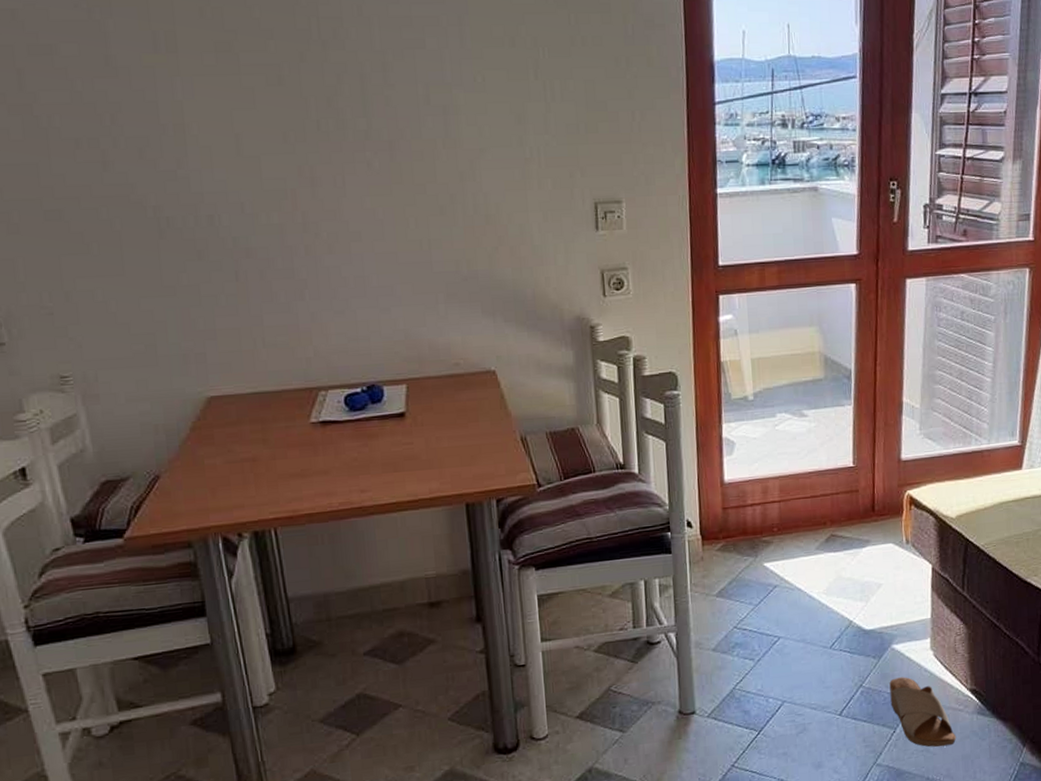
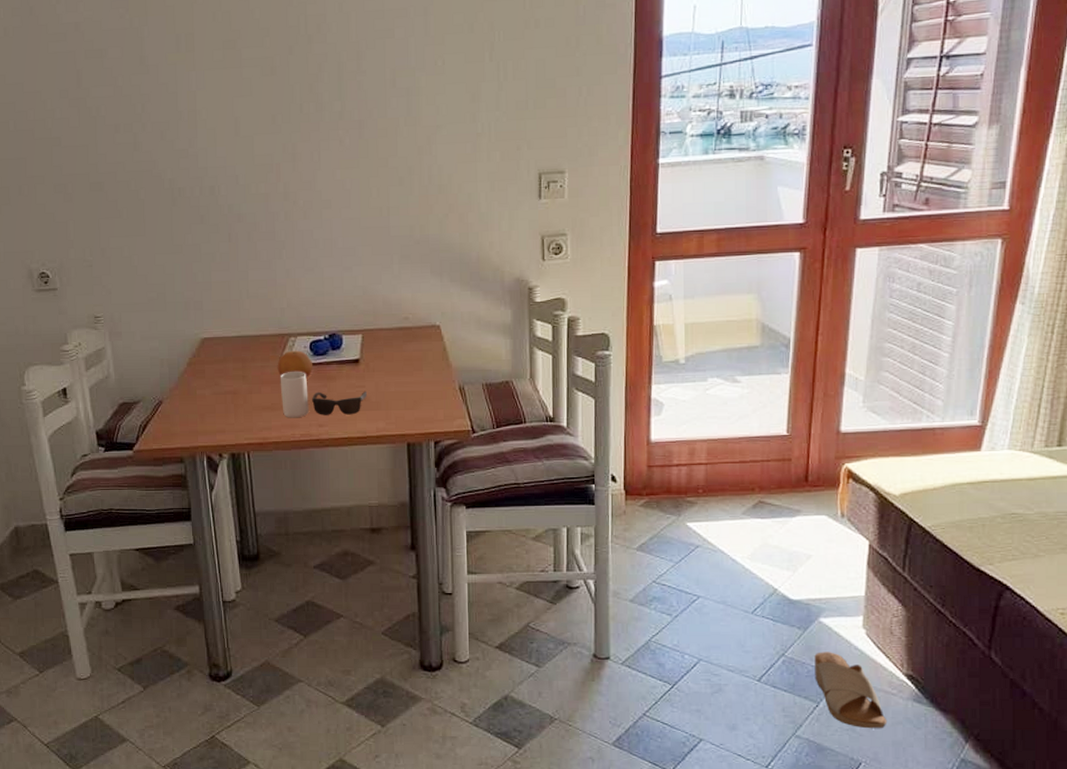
fruit: none [305,406,350,438] -> present [277,350,313,379]
cup: none [309,429,348,485] -> present [280,370,309,418]
sunglasses: none [350,448,416,479] -> present [312,391,367,415]

